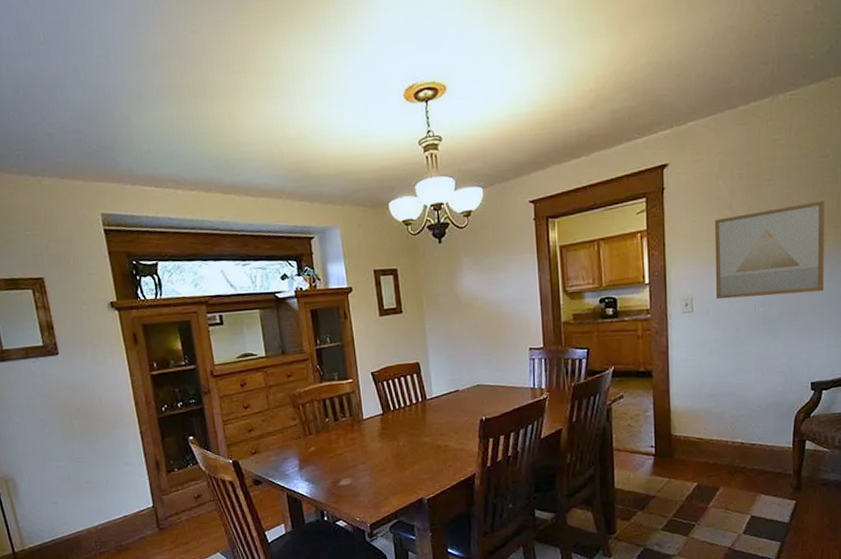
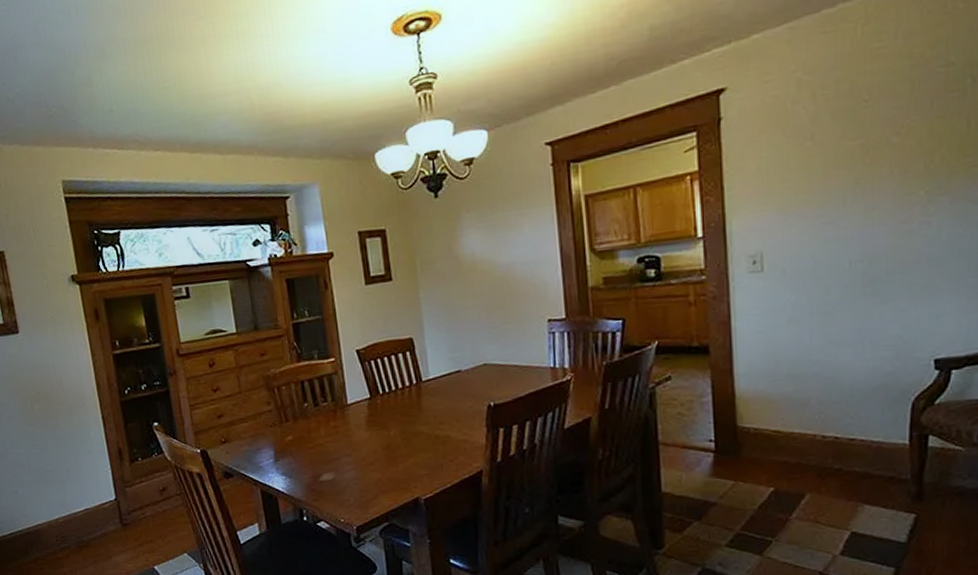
wall art: present [714,201,825,300] -> none [790,123,950,255]

